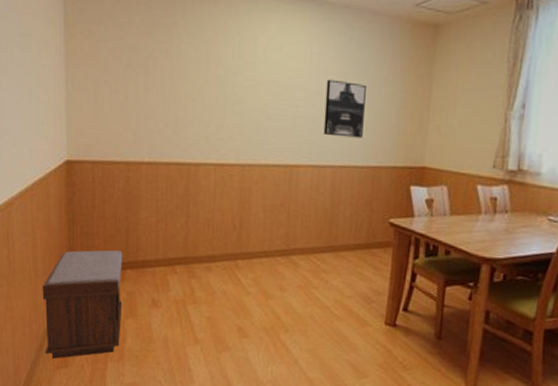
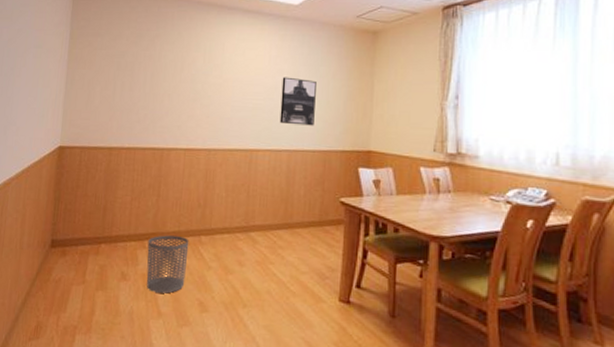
bench: present [42,250,123,359] -> none [19,225,99,330]
waste bin: none [179,259,225,320] -> present [146,235,189,294]

